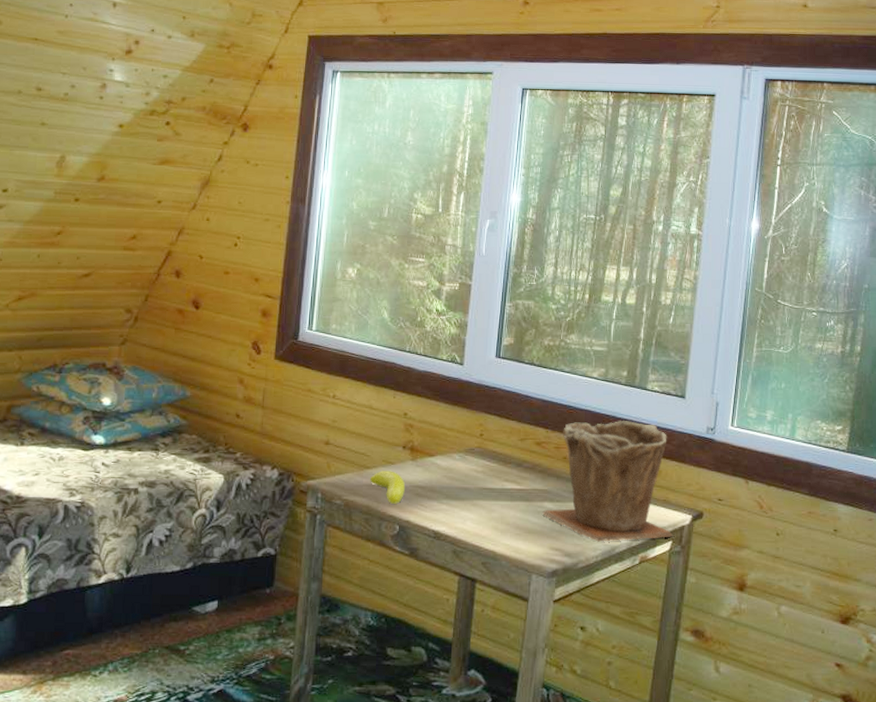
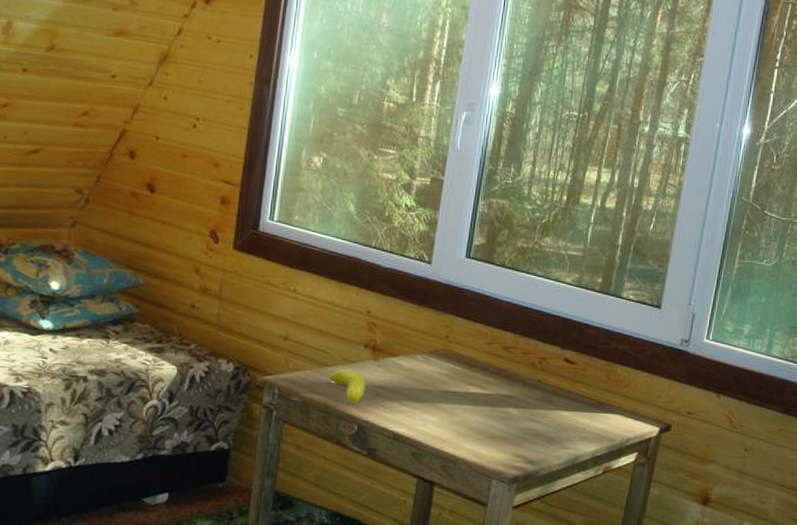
plant pot: present [542,420,673,542] -> none [506,328,640,450]

